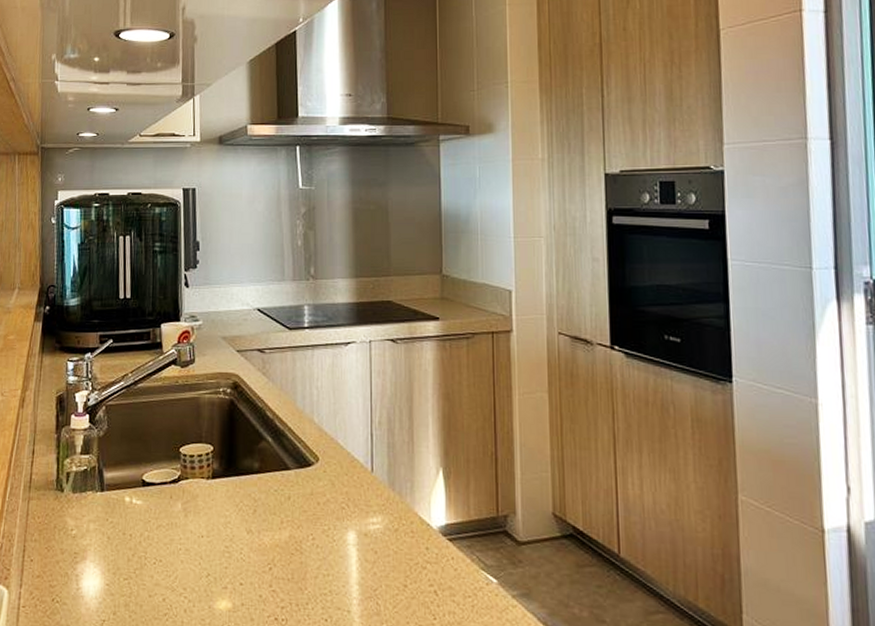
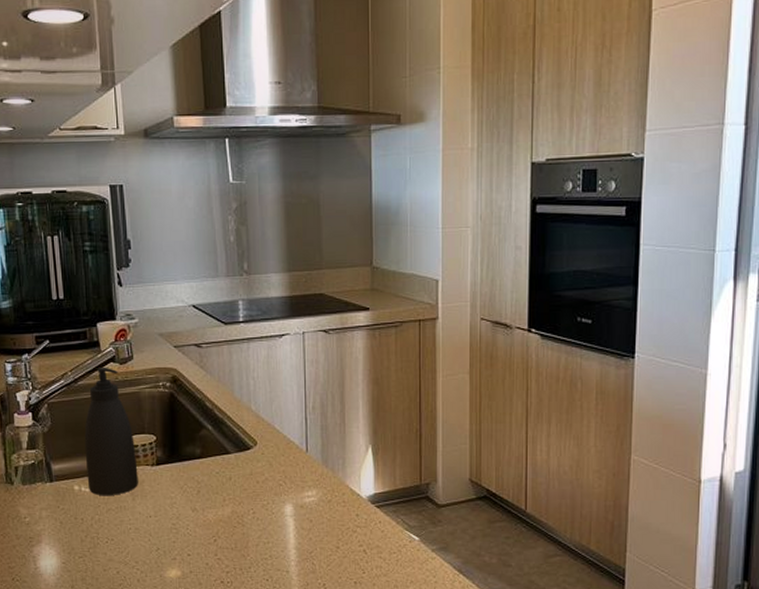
soap dispenser: none [139,369,192,510] -> present [84,366,138,495]

